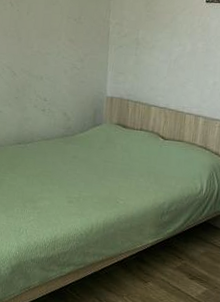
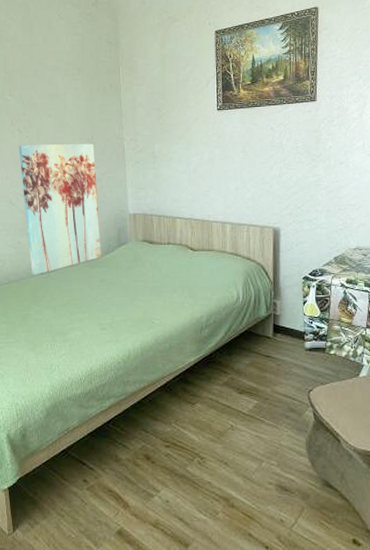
wall art: none [8,17,81,144] -> present [18,144,102,275]

